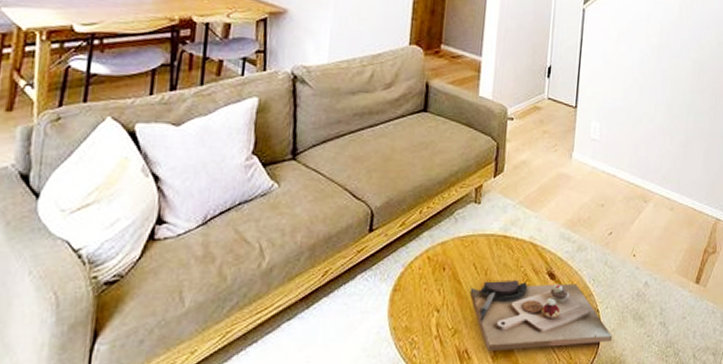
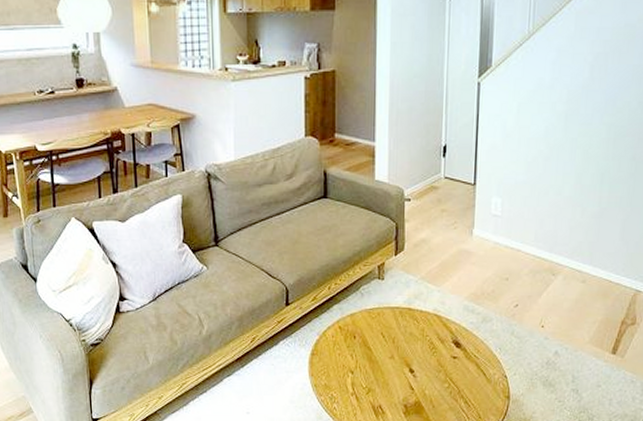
decorative tray: present [470,281,612,352] -> none [381,348,521,409]

